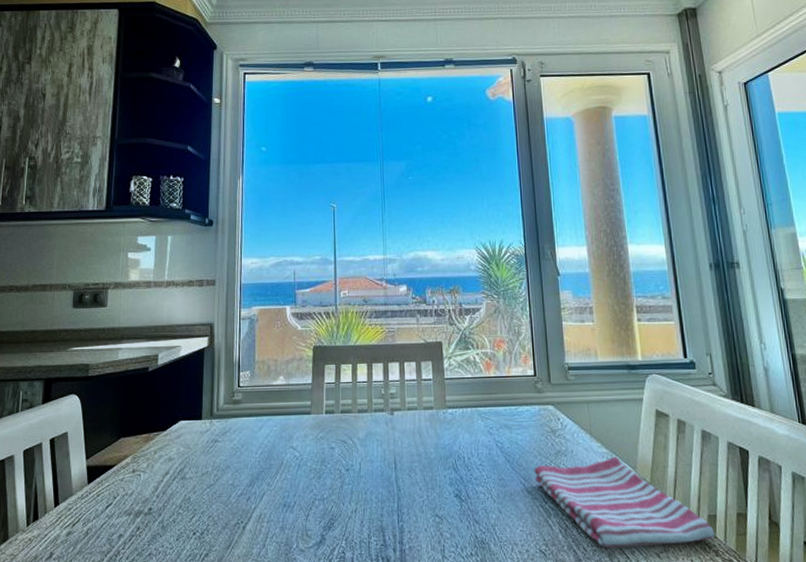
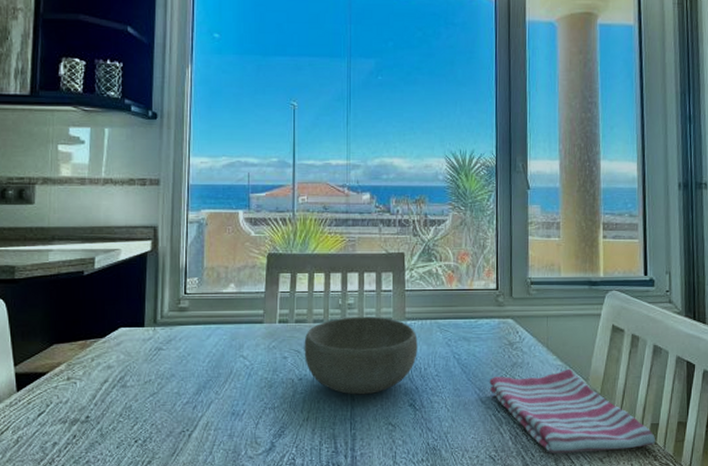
bowl: none [350,405,460,486] -> present [304,316,418,395]

